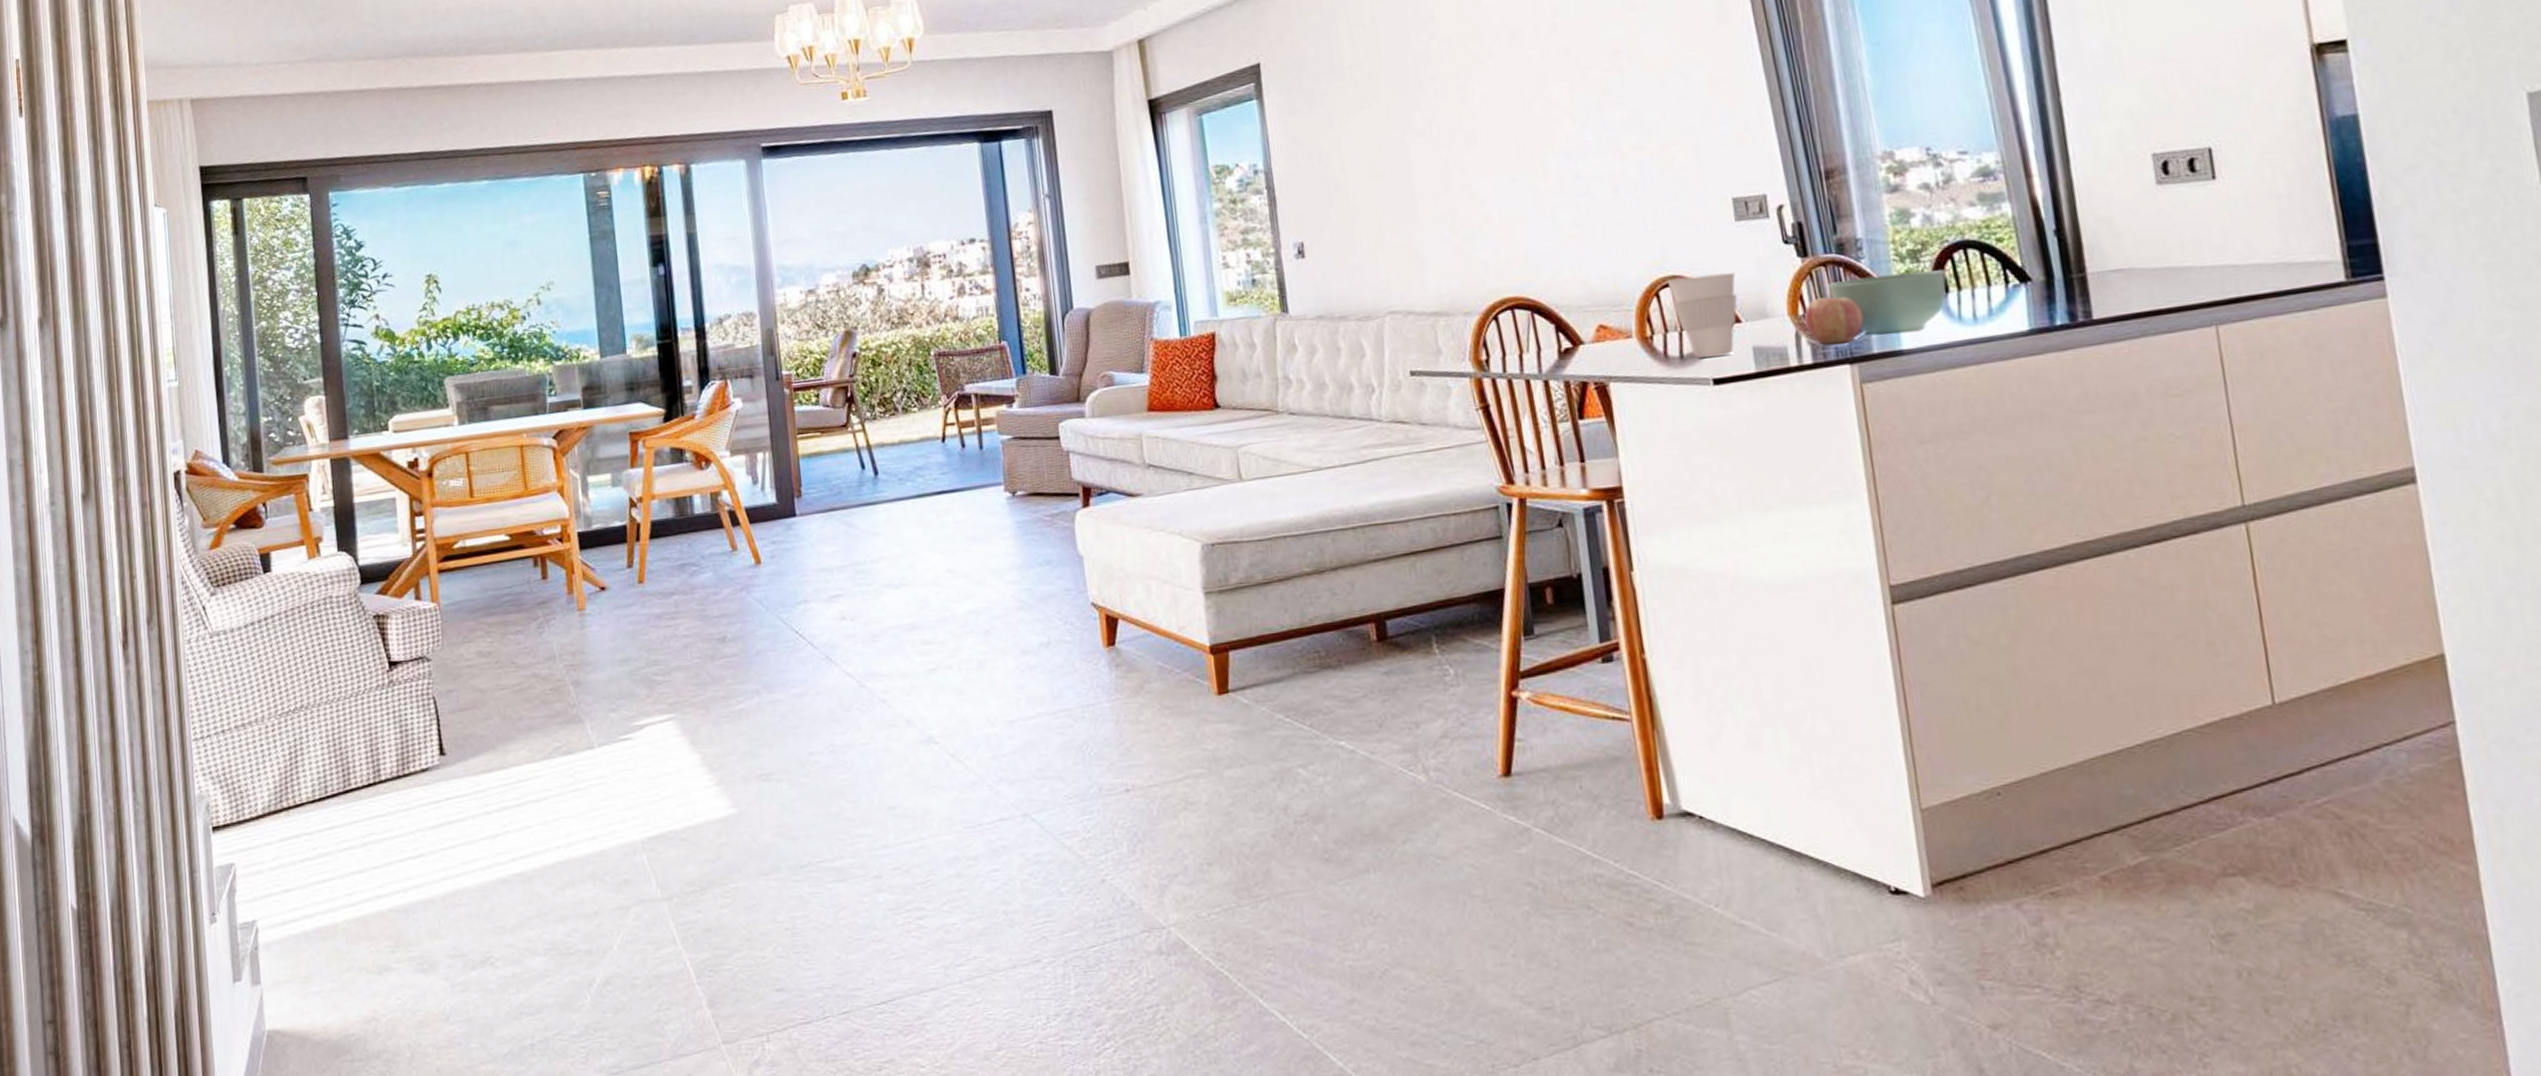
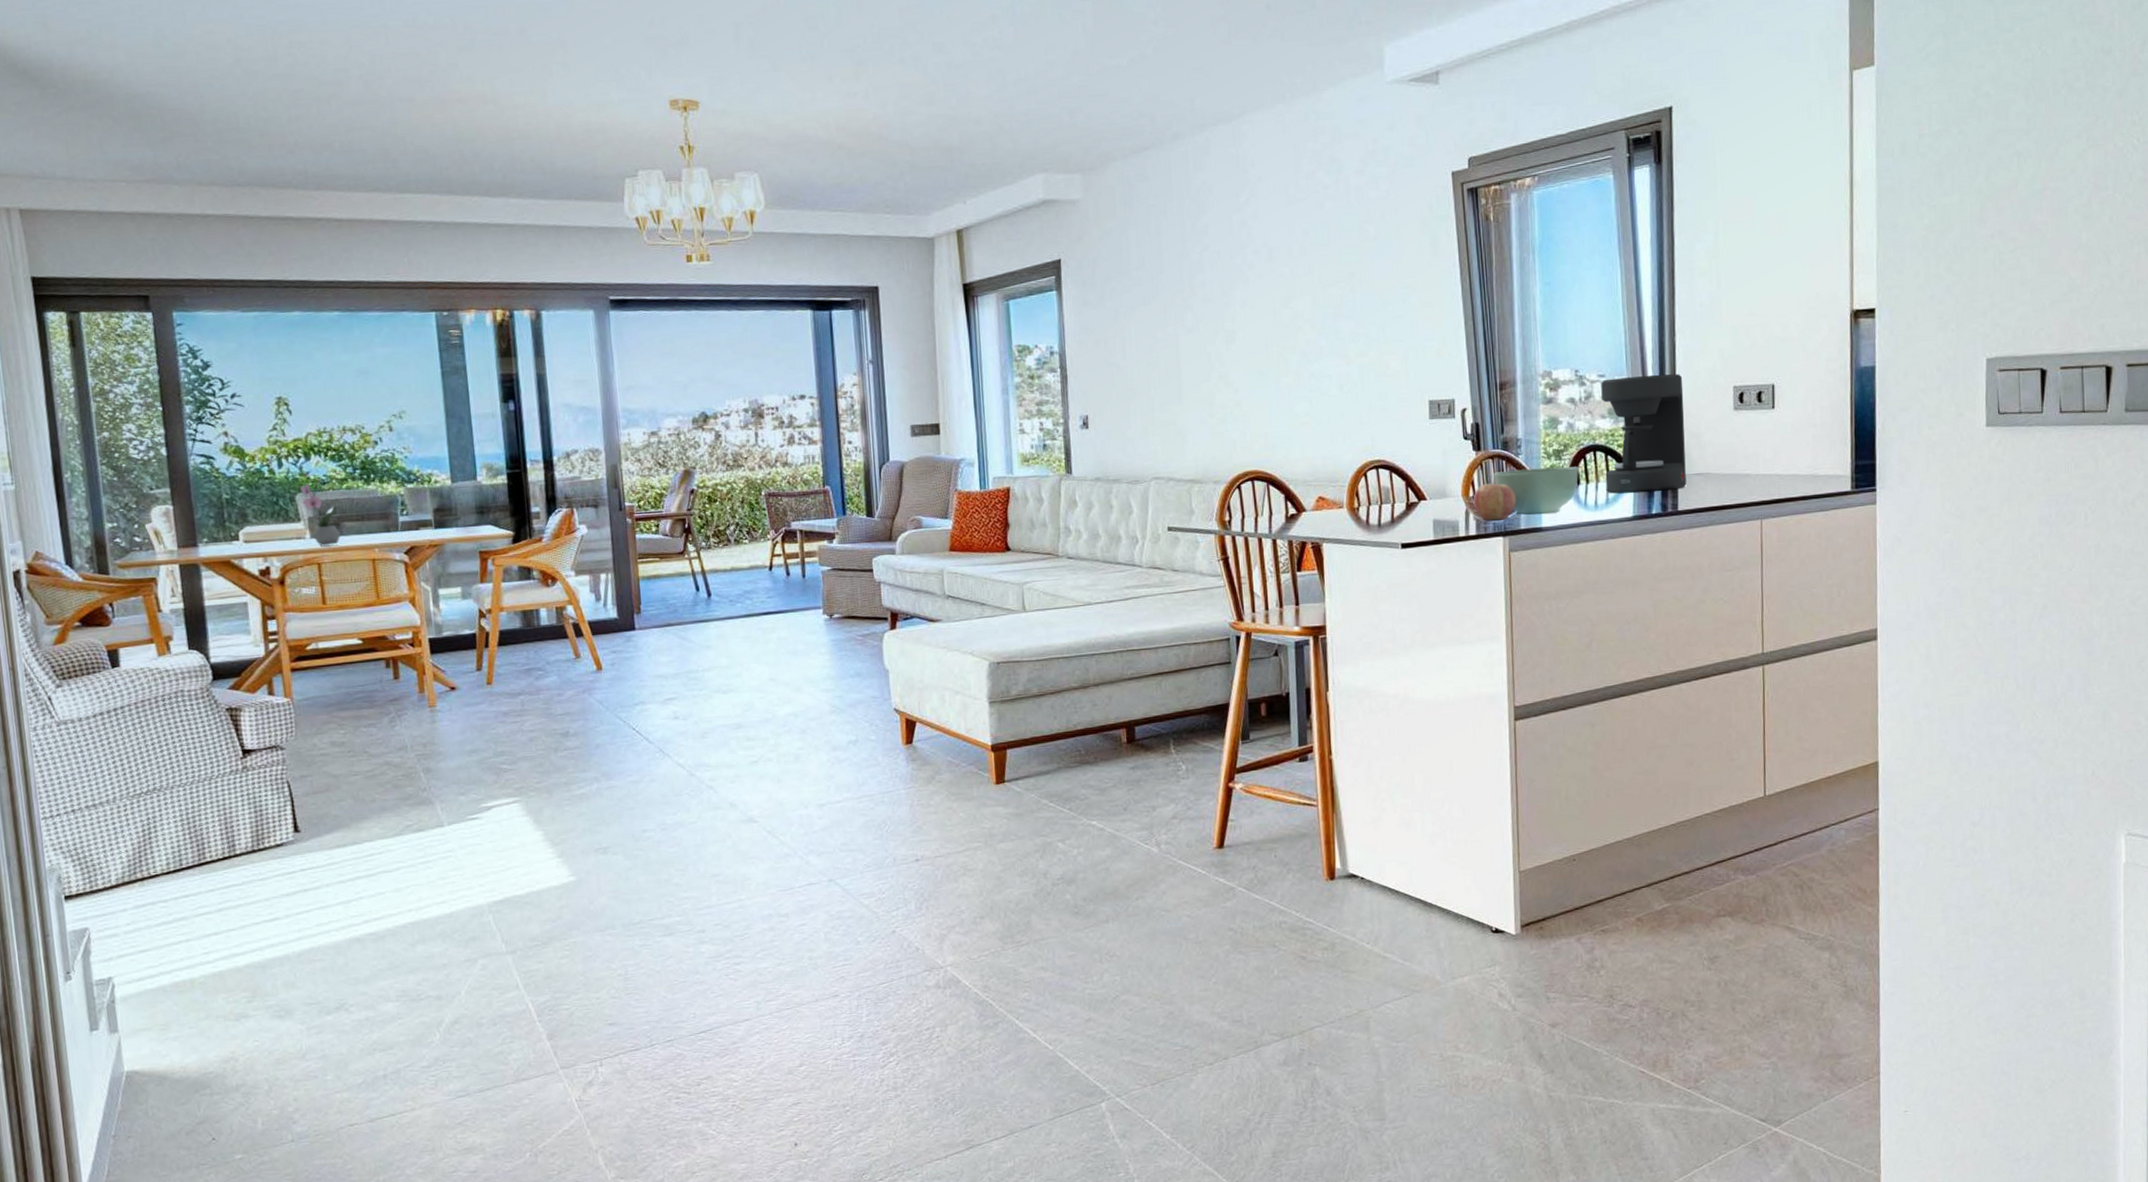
flower arrangement: none [449,354,489,433] -> present [300,473,341,546]
cup: present [1667,272,1737,358] -> none [1373,460,1425,527]
coffee maker: none [1963,143,2101,303] -> present [1601,374,1686,494]

